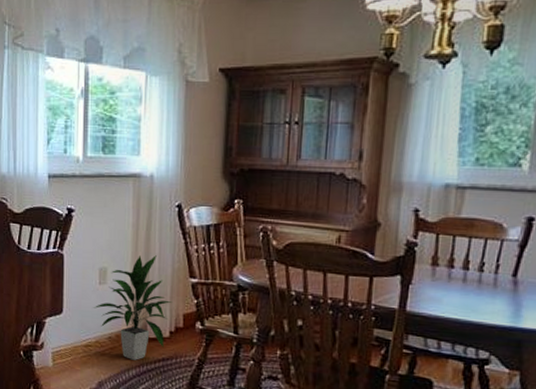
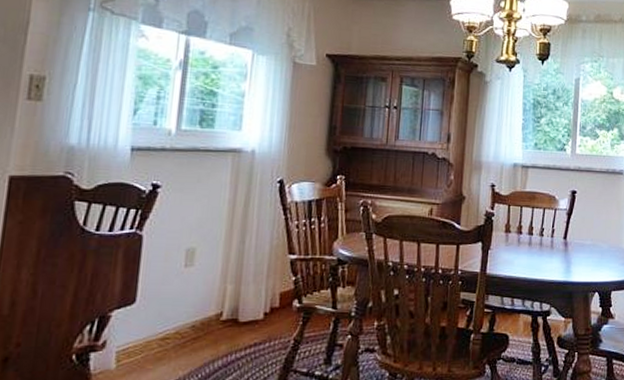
indoor plant: present [93,255,172,360] -> none [175,233,268,349]

